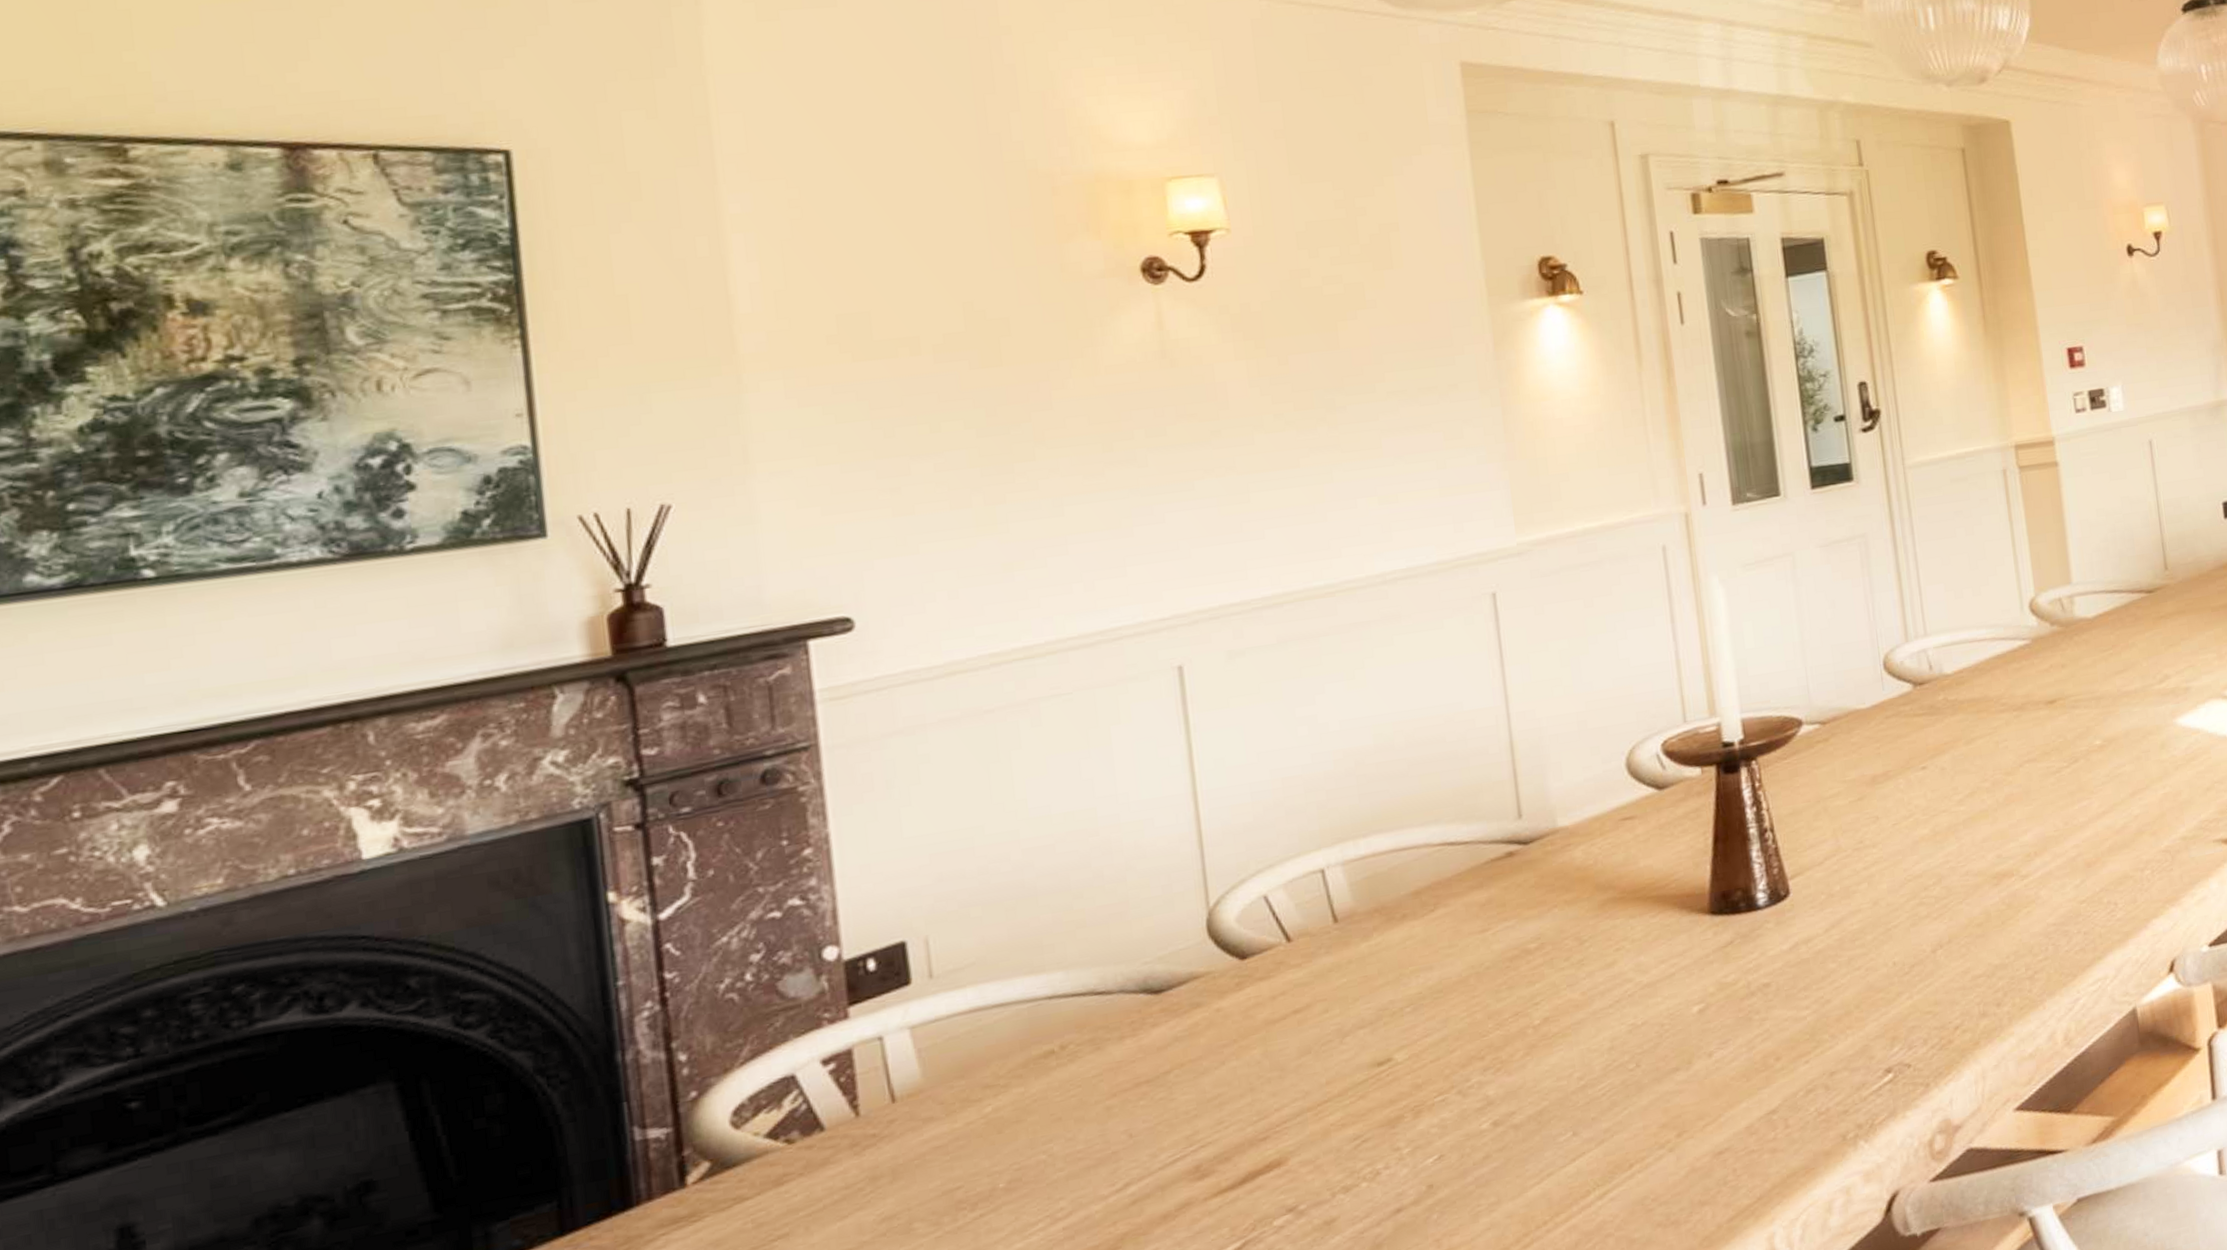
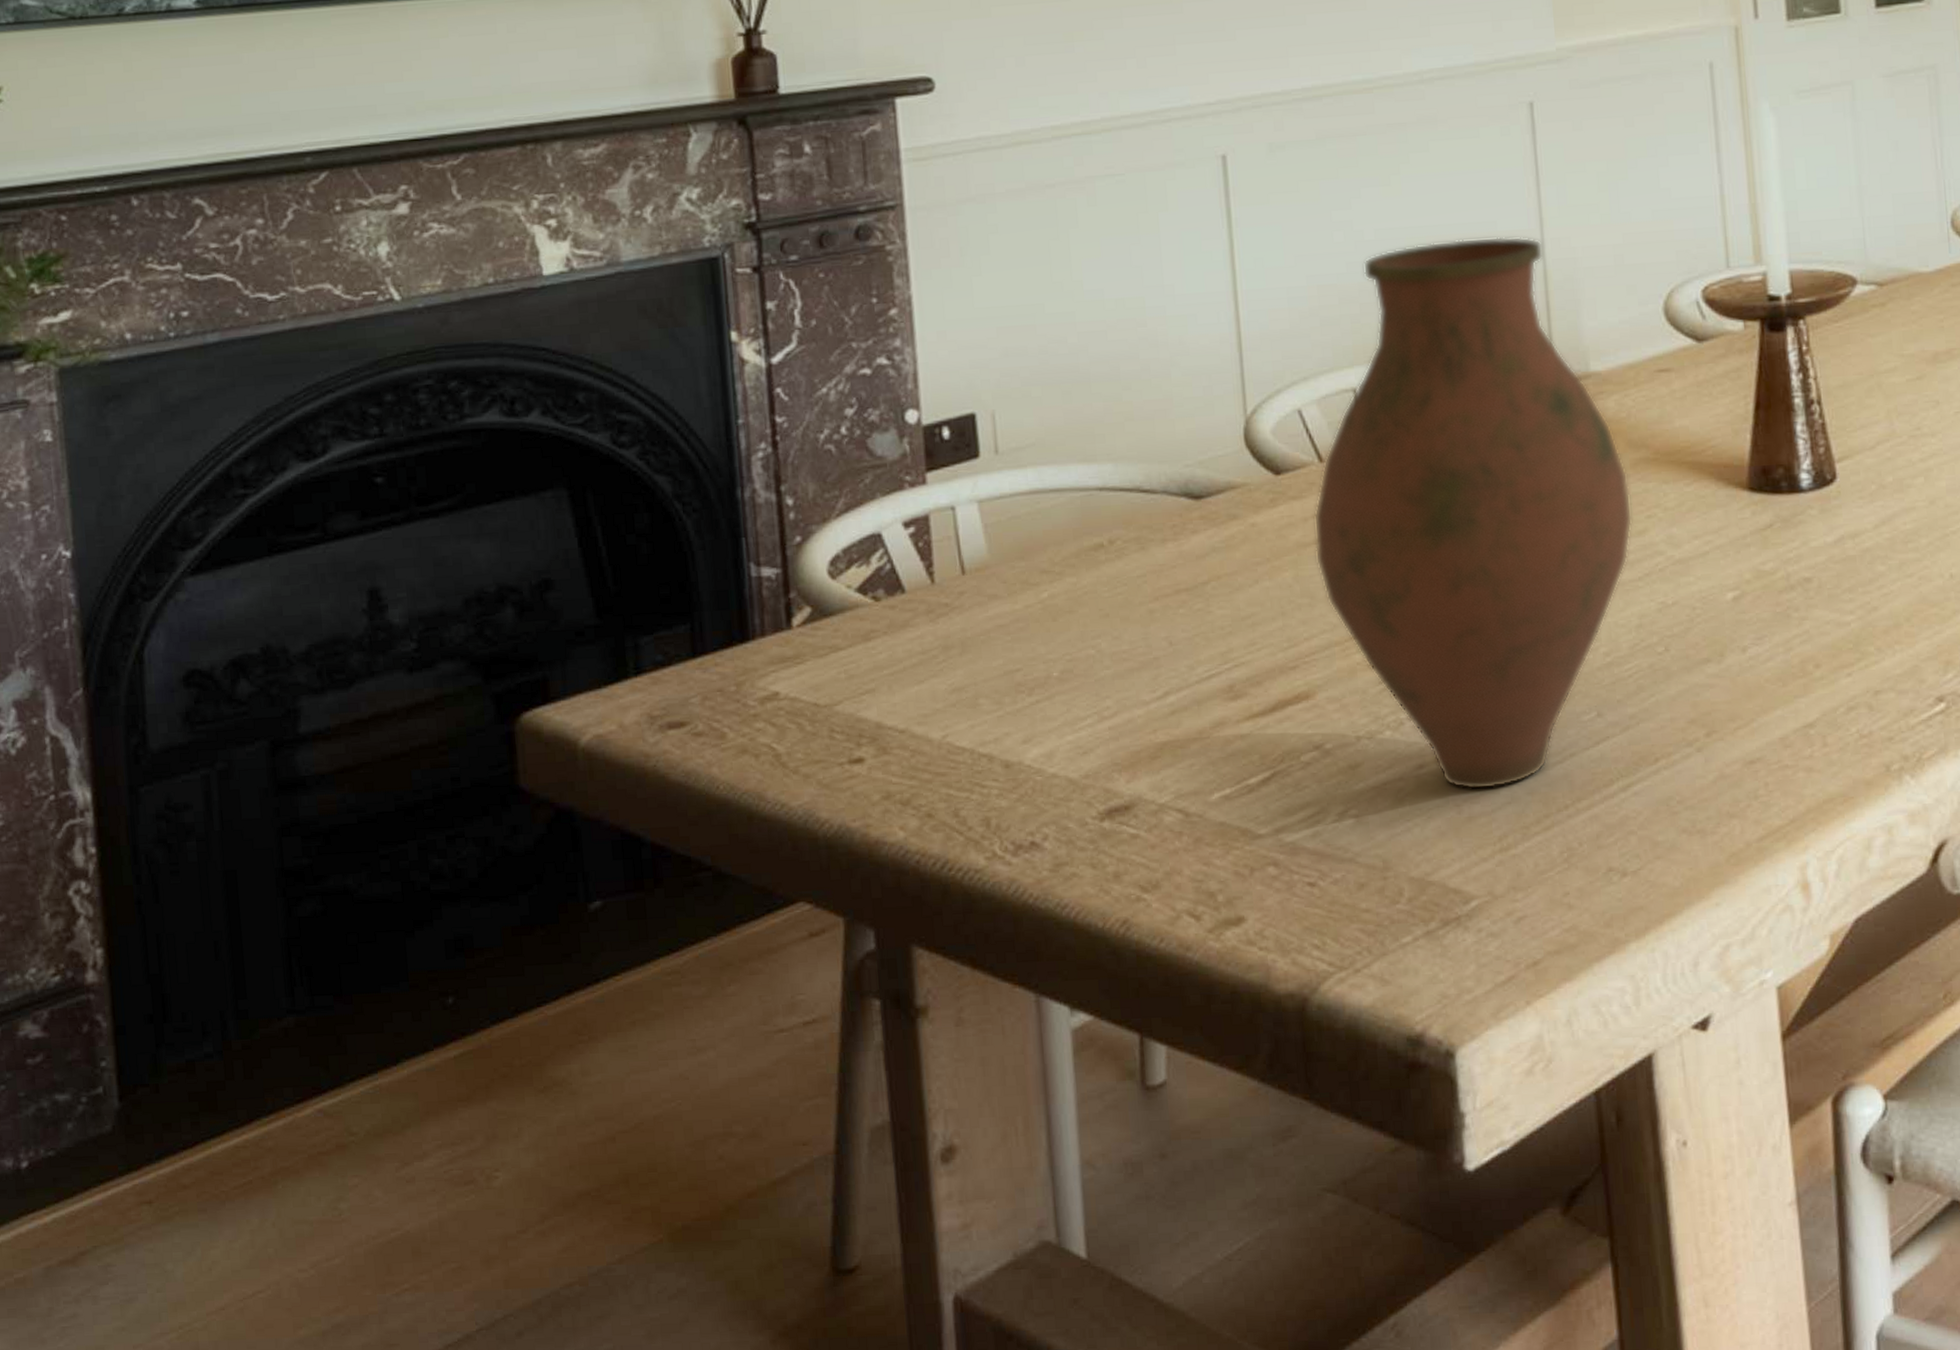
vase: none [1282,713,1602,1225] -> present [1313,236,1633,790]

